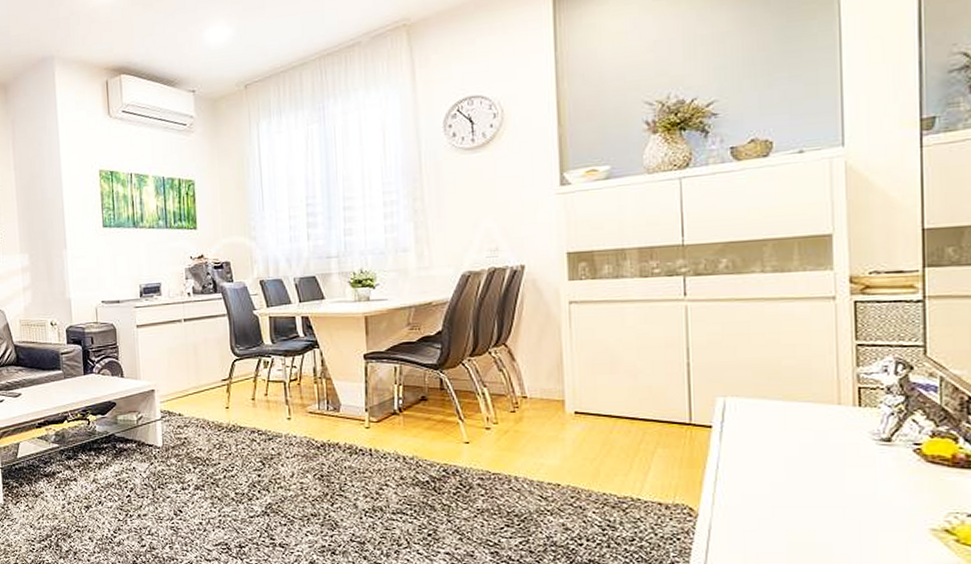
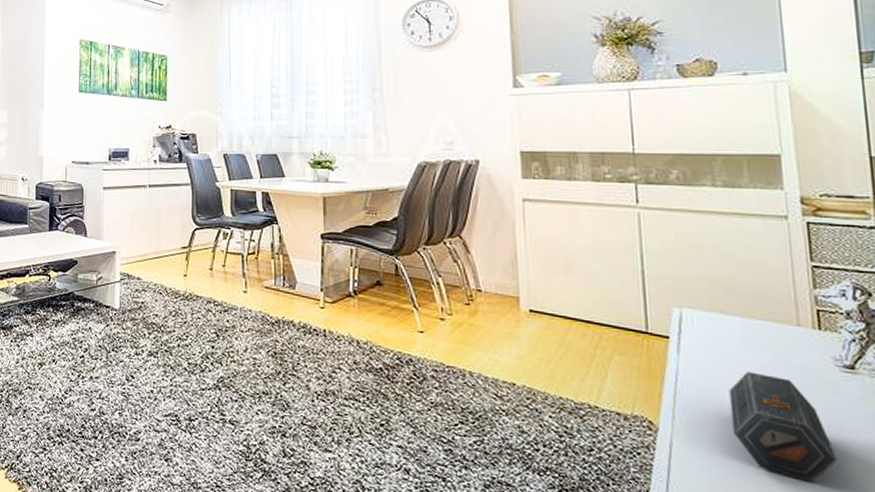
speaker: none [768,453,868,551] -> present [729,371,837,483]

